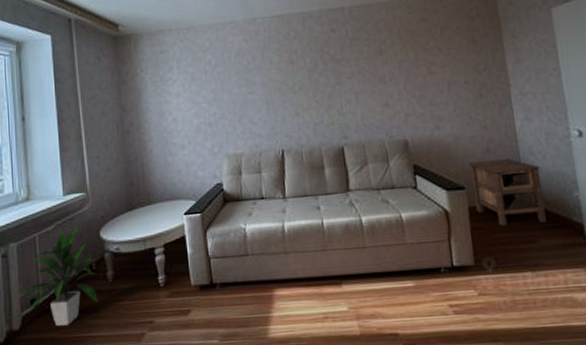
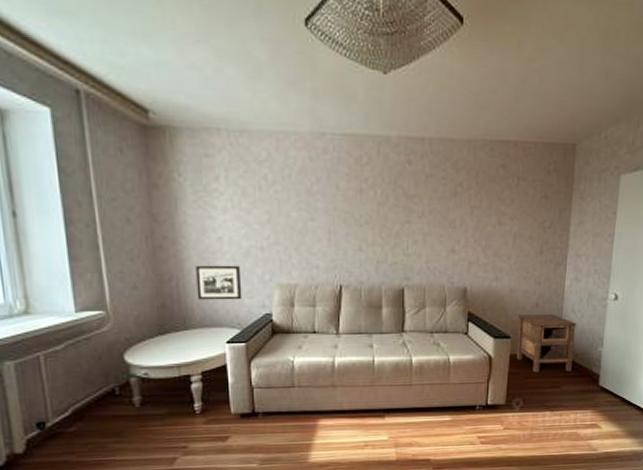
indoor plant: present [17,226,98,326] -> none [18,347,123,450]
picture frame: none [156,141,196,176] -> present [196,265,242,300]

